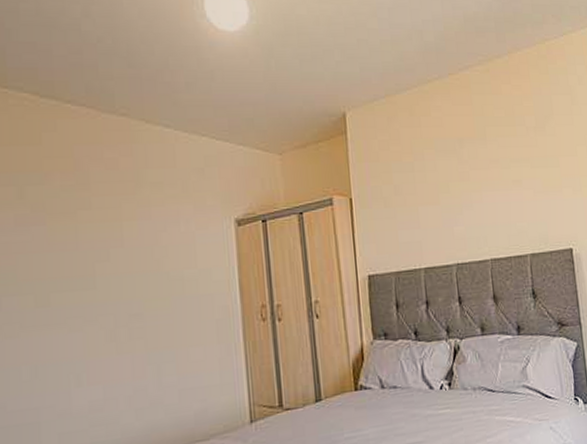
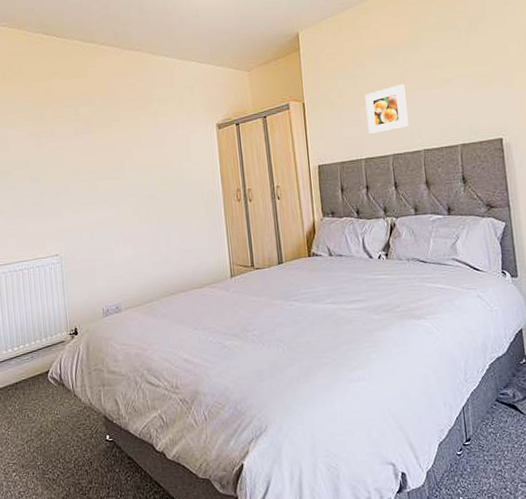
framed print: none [424,183,474,240] -> present [364,84,409,135]

